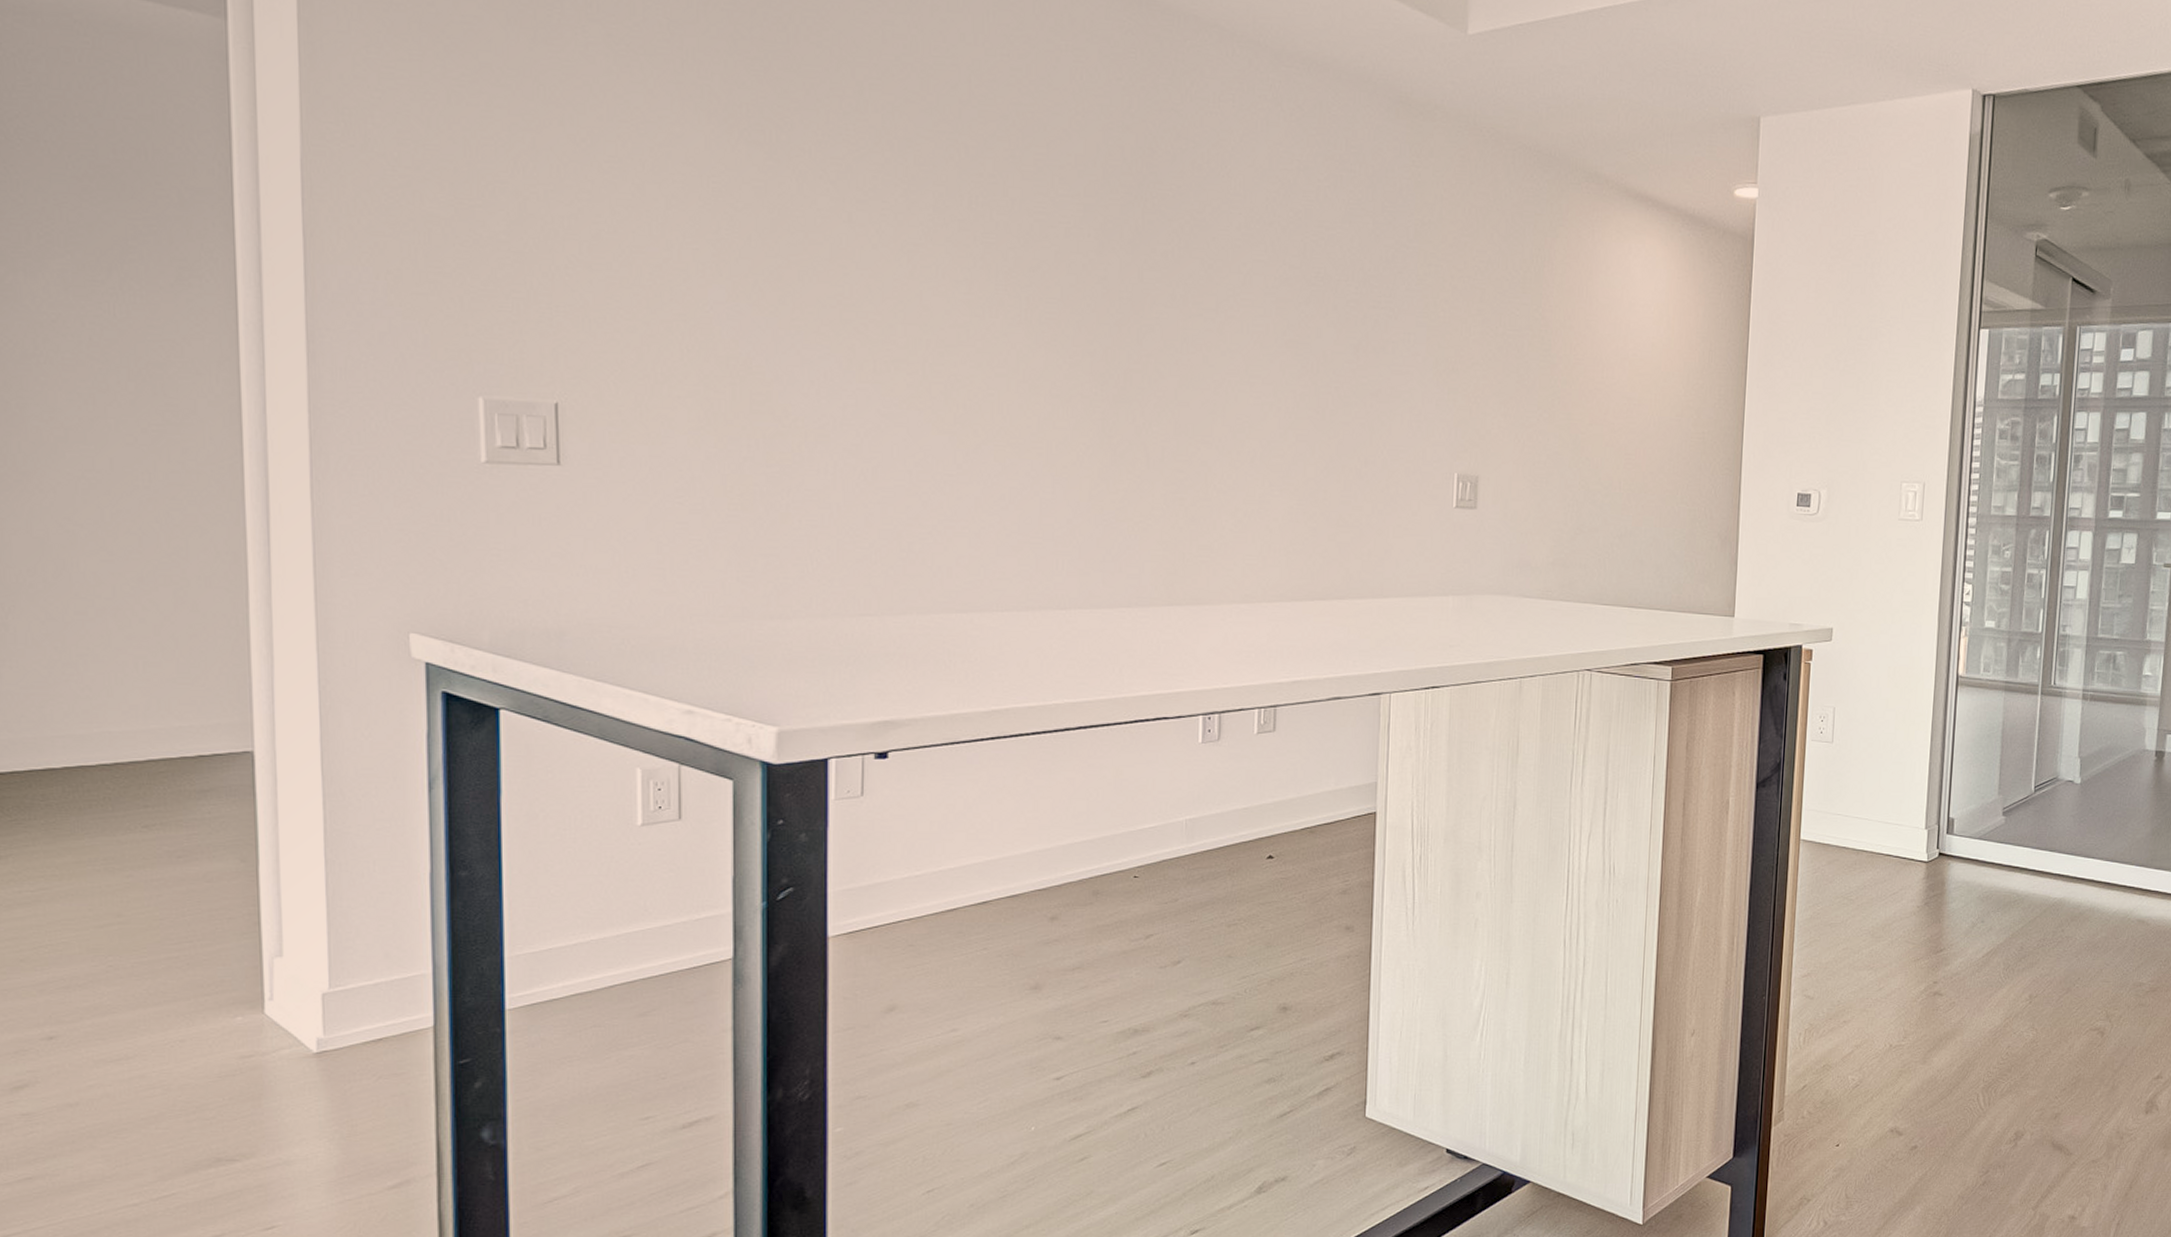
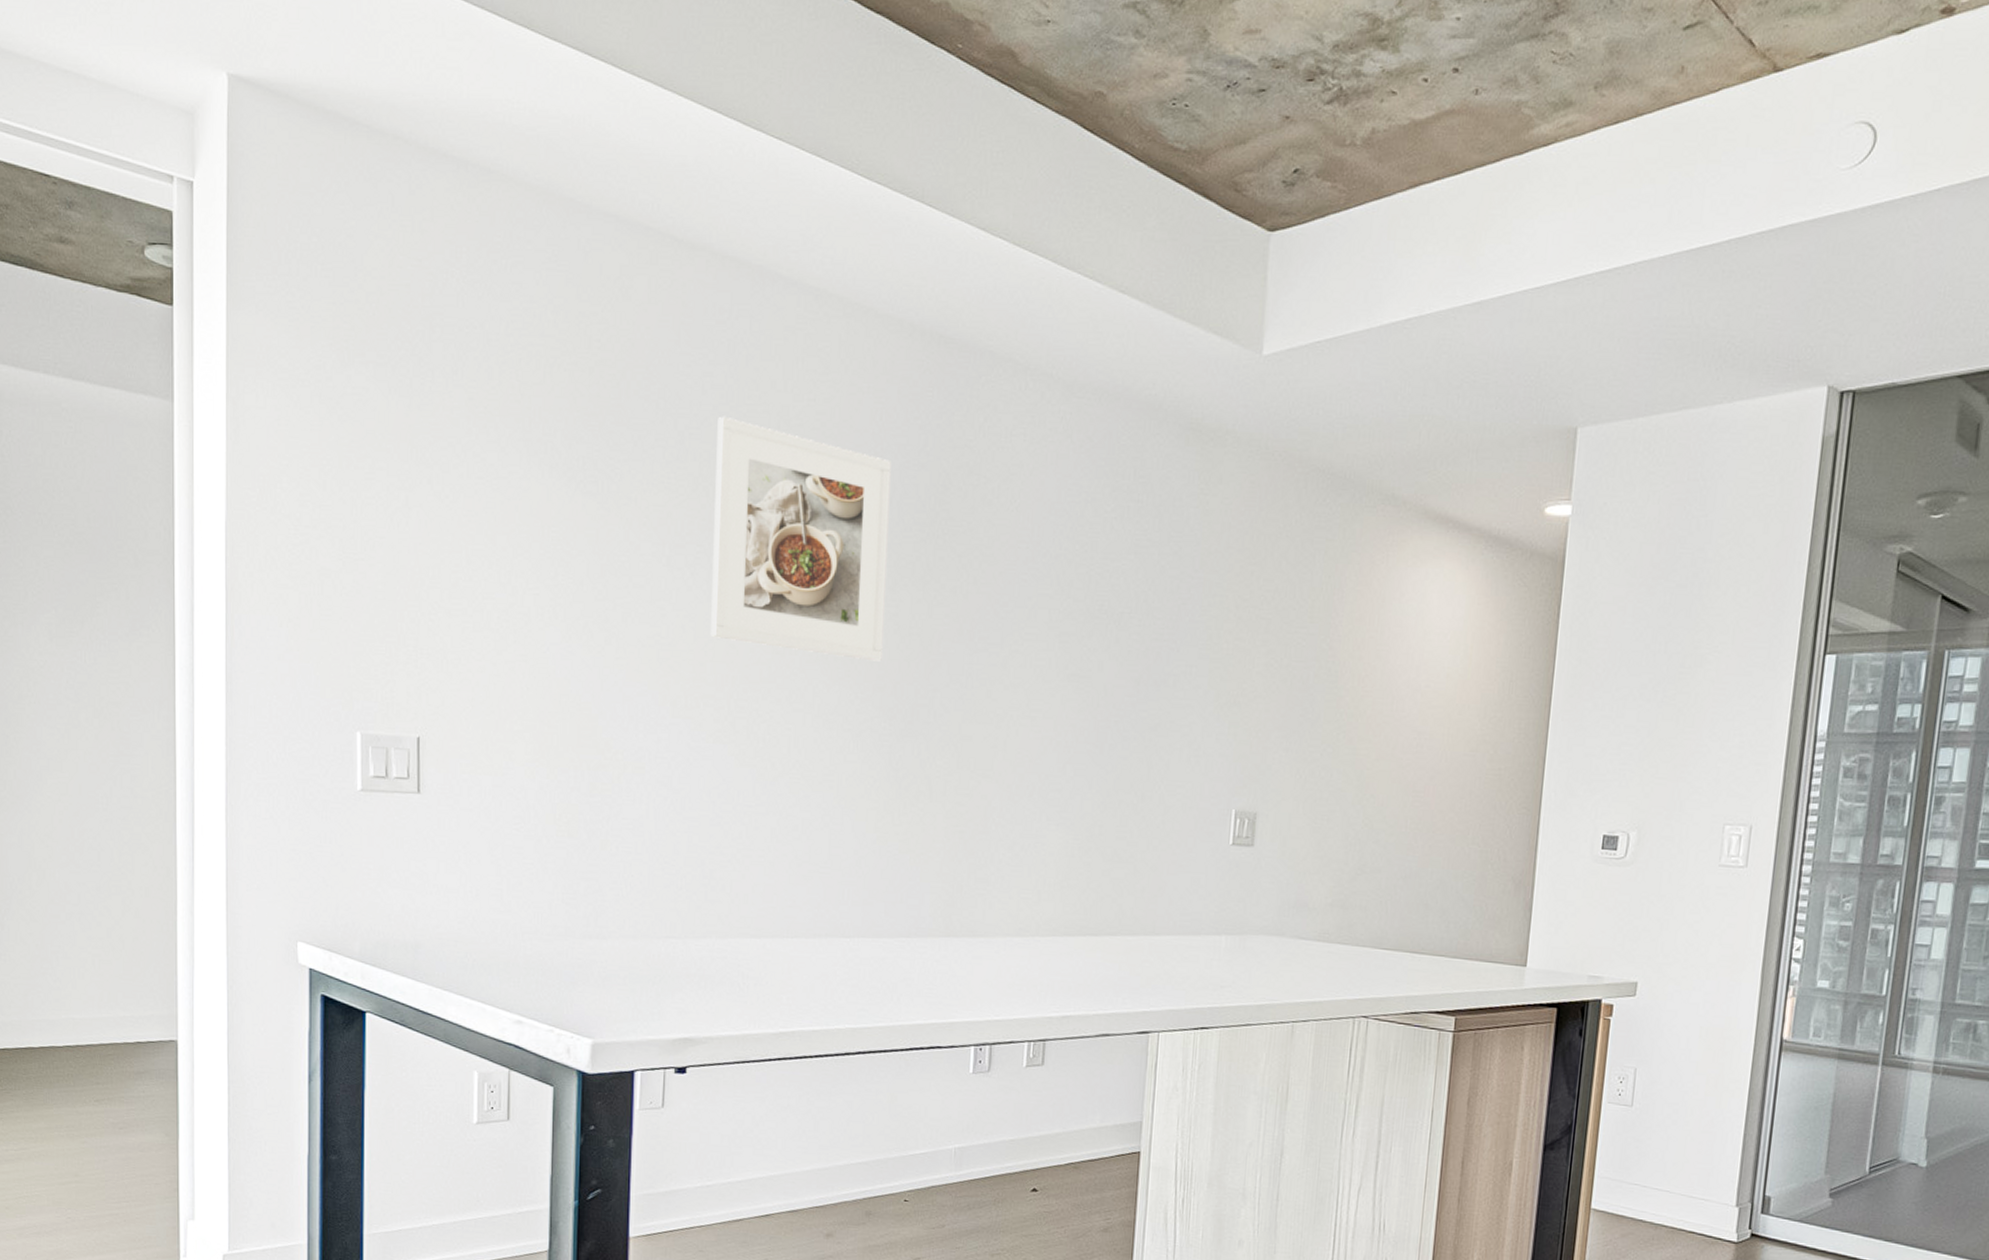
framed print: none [900,67,1094,326] -> present [711,416,891,662]

